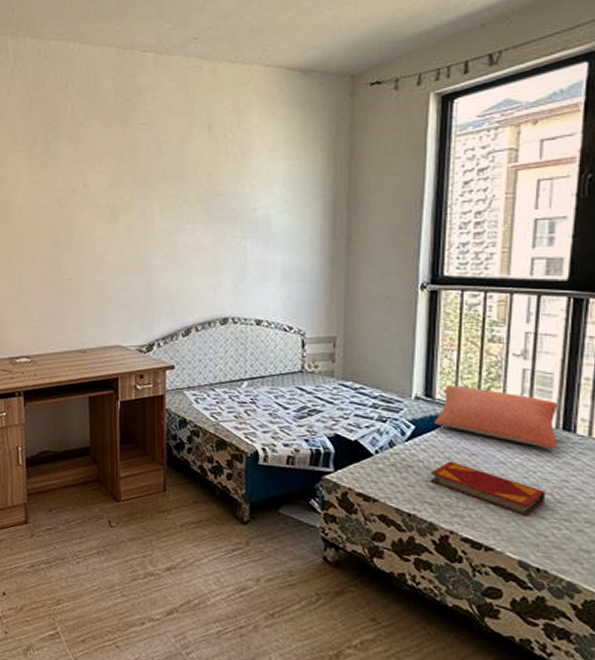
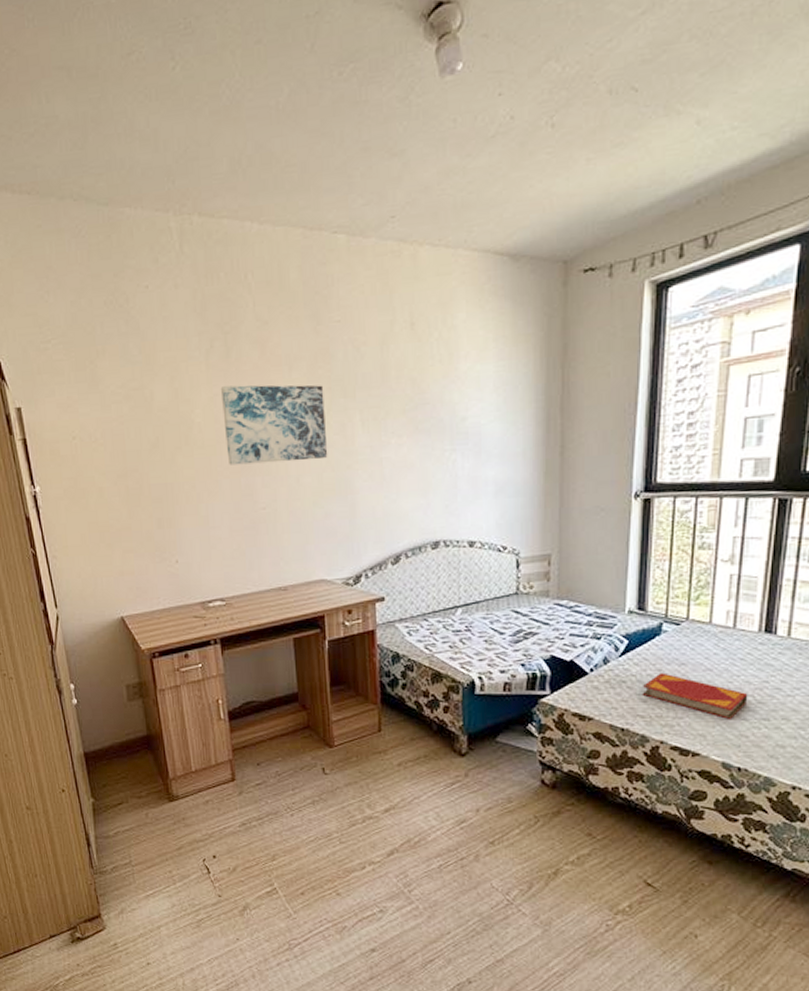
wall art: none [39,174,129,241] -> present [220,385,328,465]
pillow: present [434,386,559,449] -> none [647,596,762,652]

